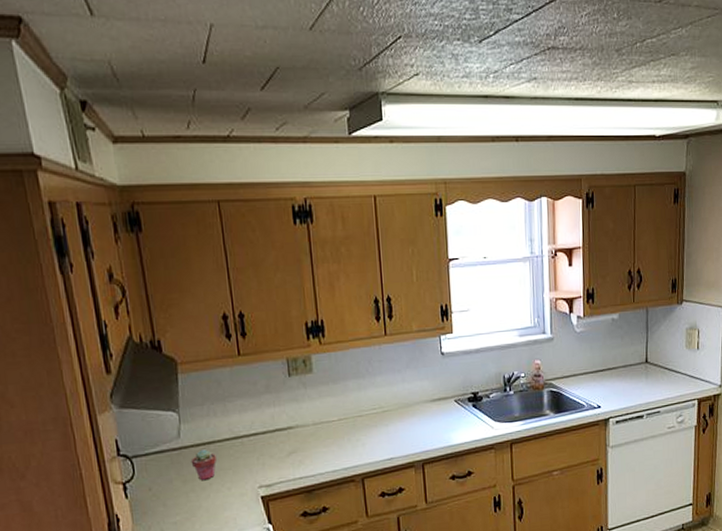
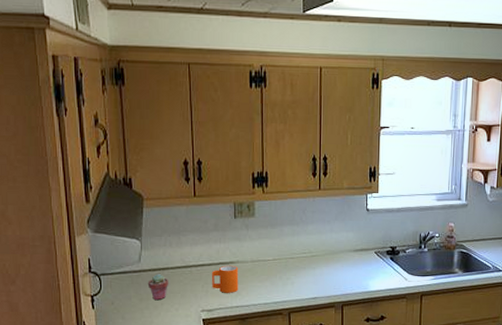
mug: none [266,430,301,464] -> present [211,265,239,293]

